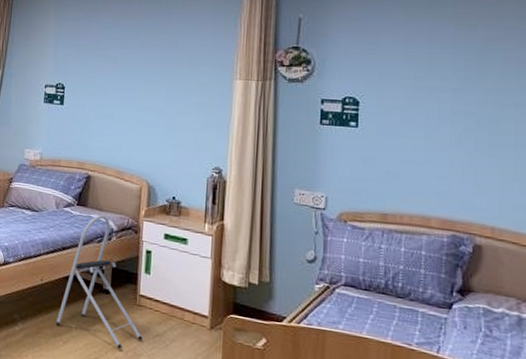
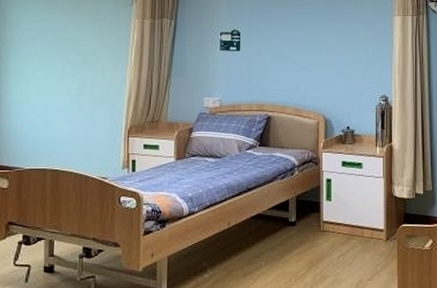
step stool: present [55,215,142,349] -> none [245,152,328,275]

